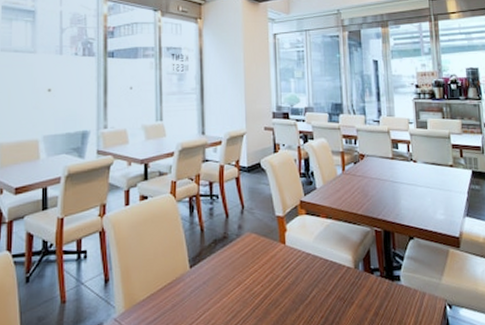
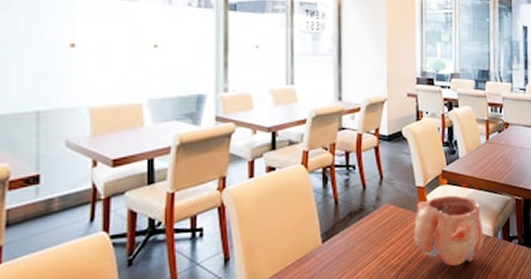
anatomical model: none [275,225,345,297] -> present [414,195,484,267]

